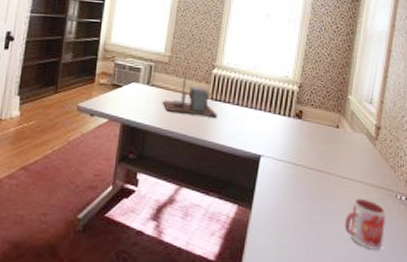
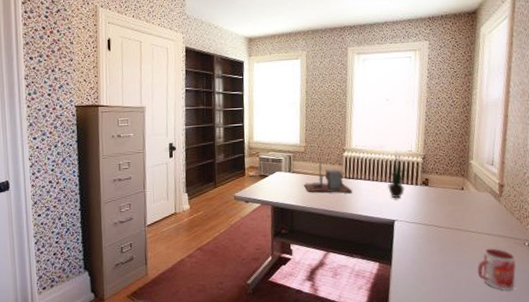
potted plant: none [255,76,283,130] -> present [385,152,411,199]

